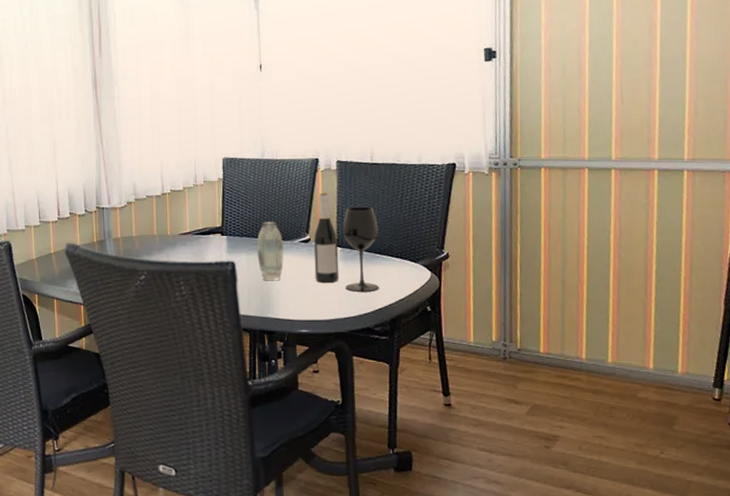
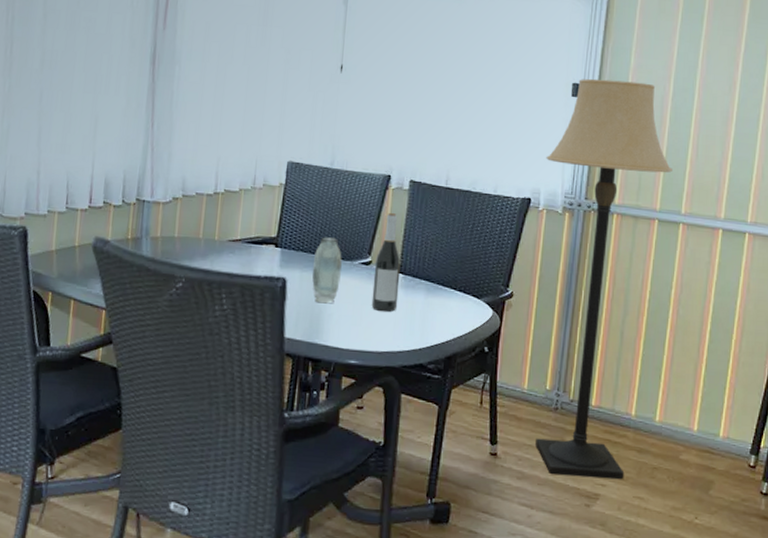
wineglass: present [342,206,379,292] -> none [402,231,445,325]
lamp: none [466,37,597,420] -> present [536,78,672,479]

